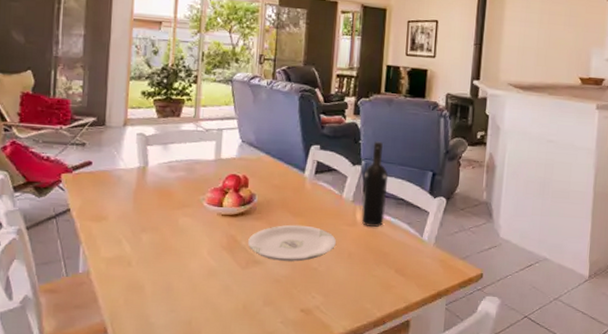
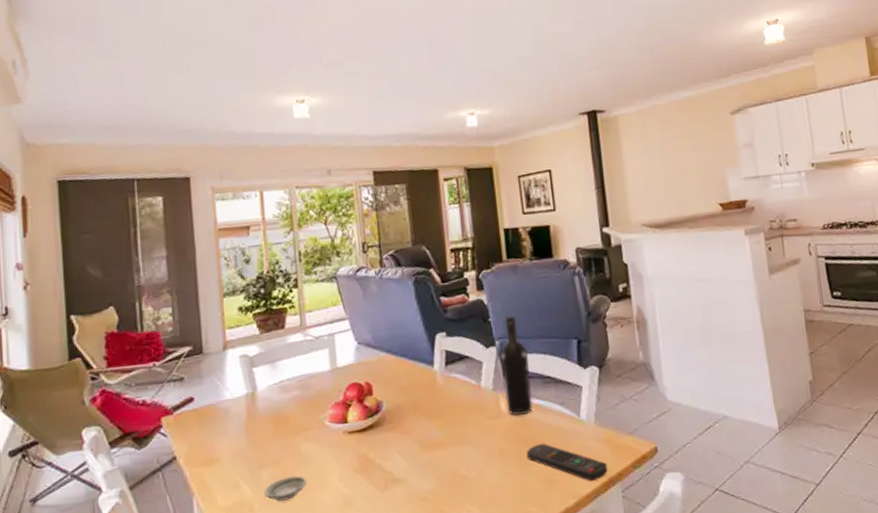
saucer: none [141,242,181,262] -> present [264,475,308,502]
plate: present [248,224,337,262] -> none [383,427,484,475]
remote control: none [371,253,438,291] -> present [526,443,608,481]

